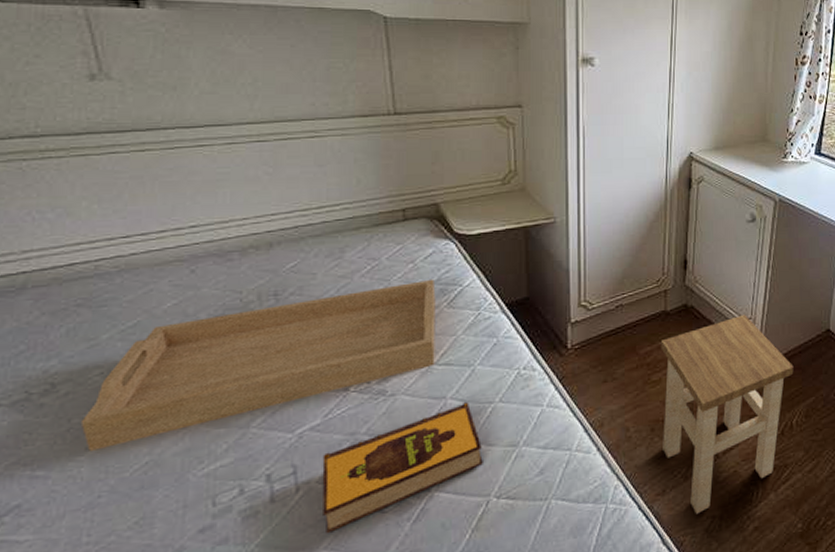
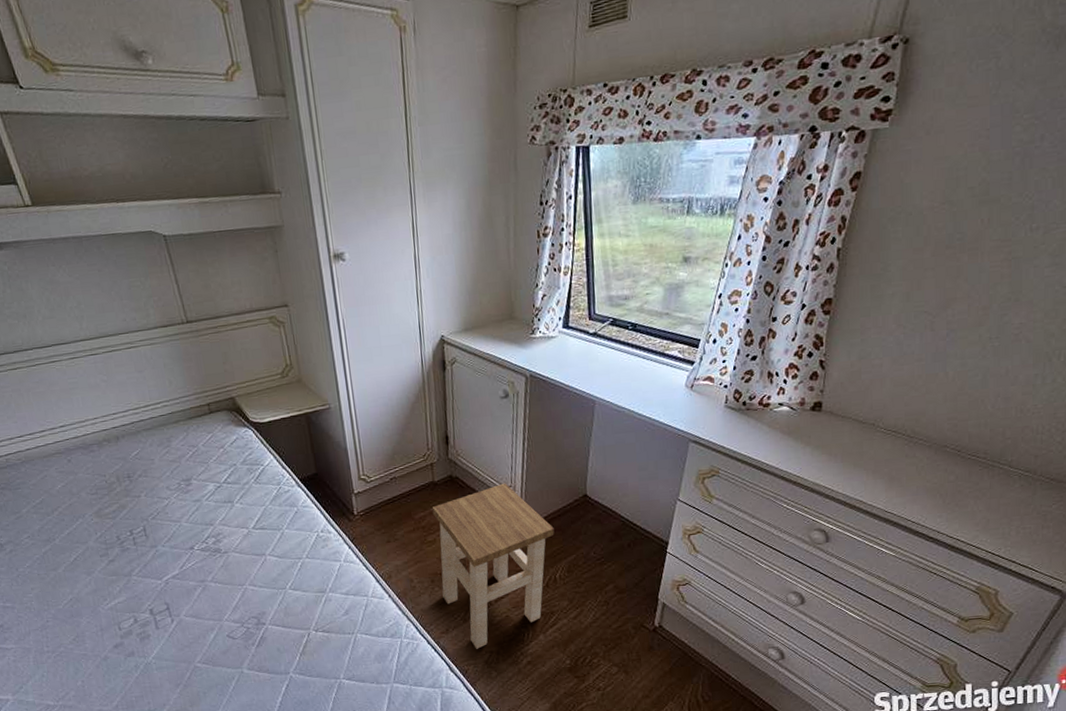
serving tray: present [80,279,436,451] -> none [24,460,253,590]
hardback book: present [322,402,483,533] -> none [184,558,301,652]

